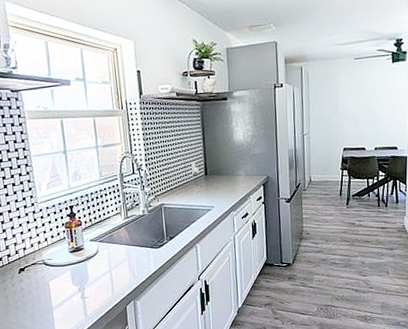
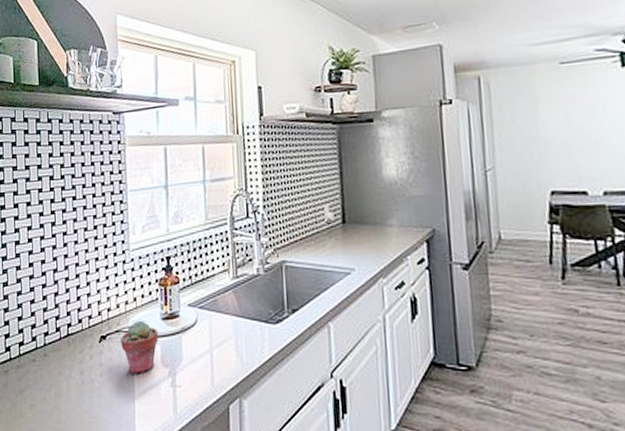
potted succulent: none [37,254,68,293] -> present [121,320,158,374]

